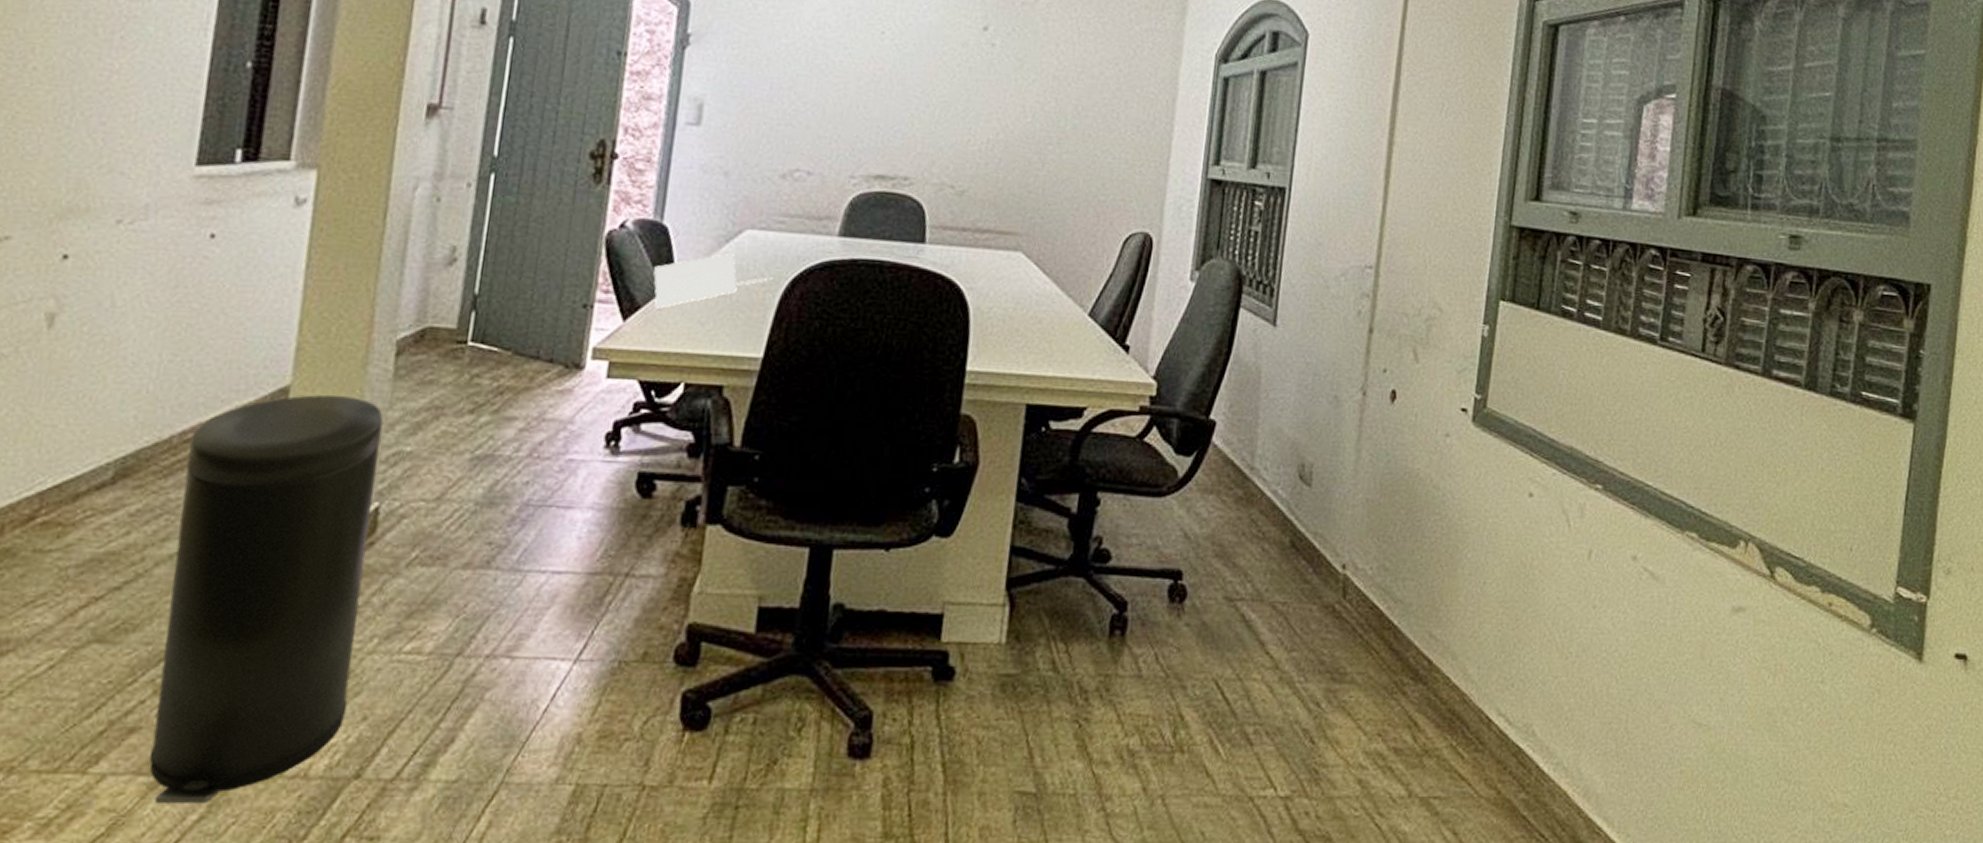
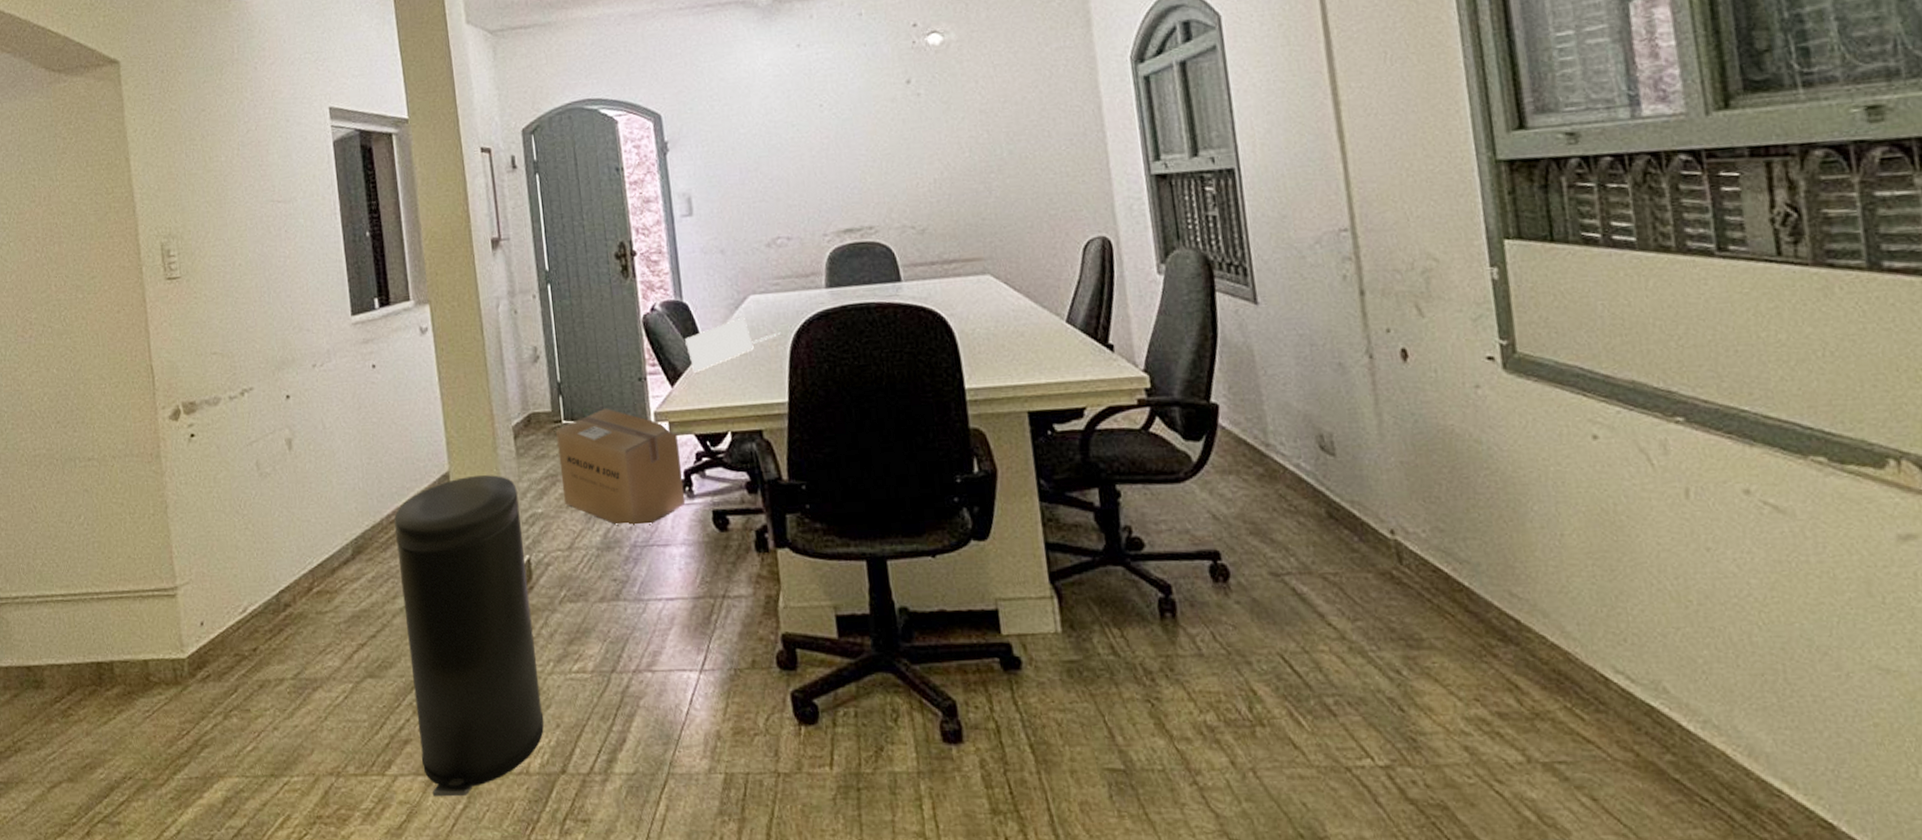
box: none [446,333,616,482] -> present [556,407,686,526]

